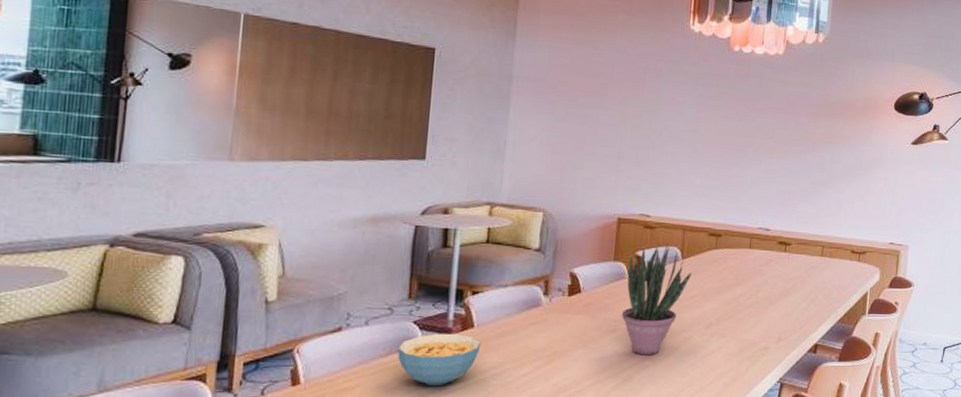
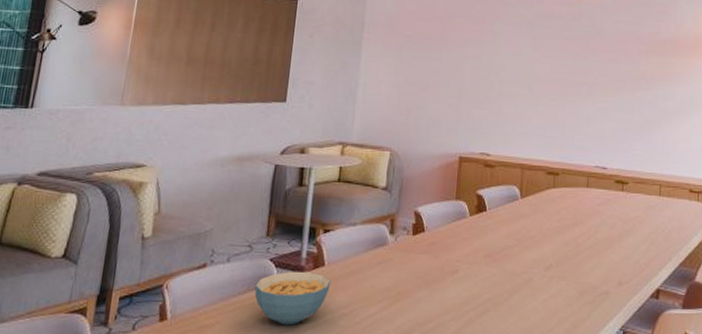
potted plant: present [622,244,692,355] -> none [464,182,531,298]

